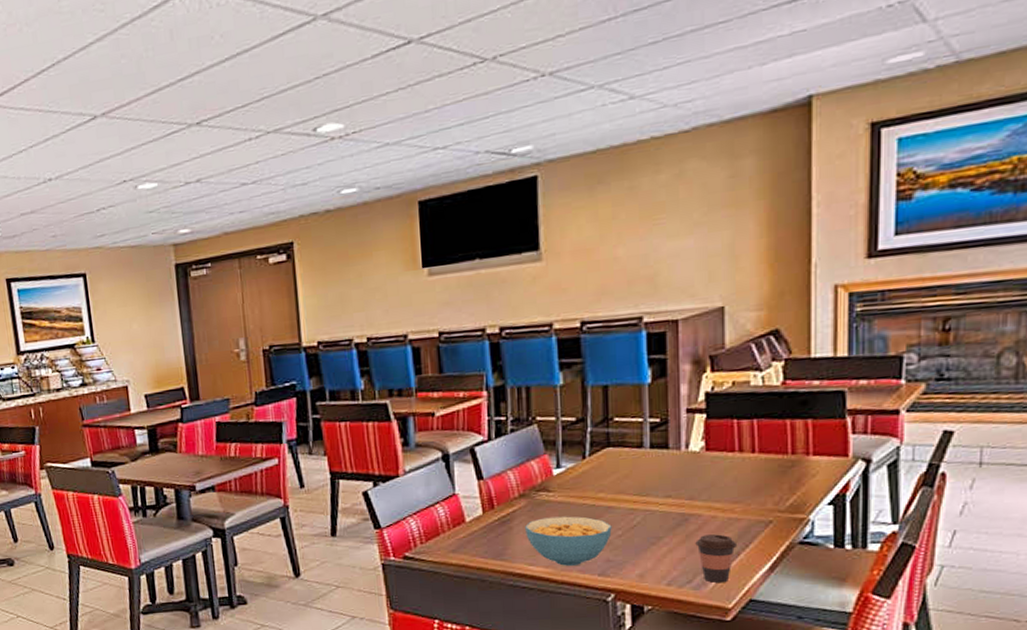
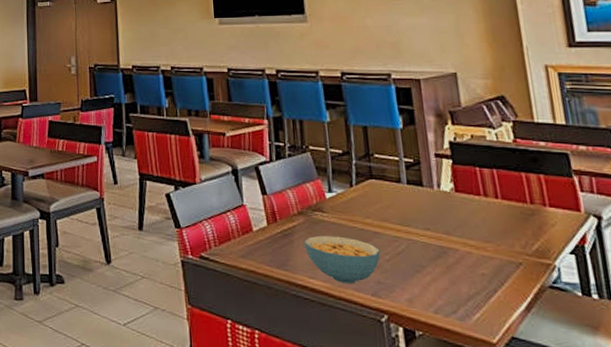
coffee cup: present [695,534,738,583] -> none [455,269,494,317]

